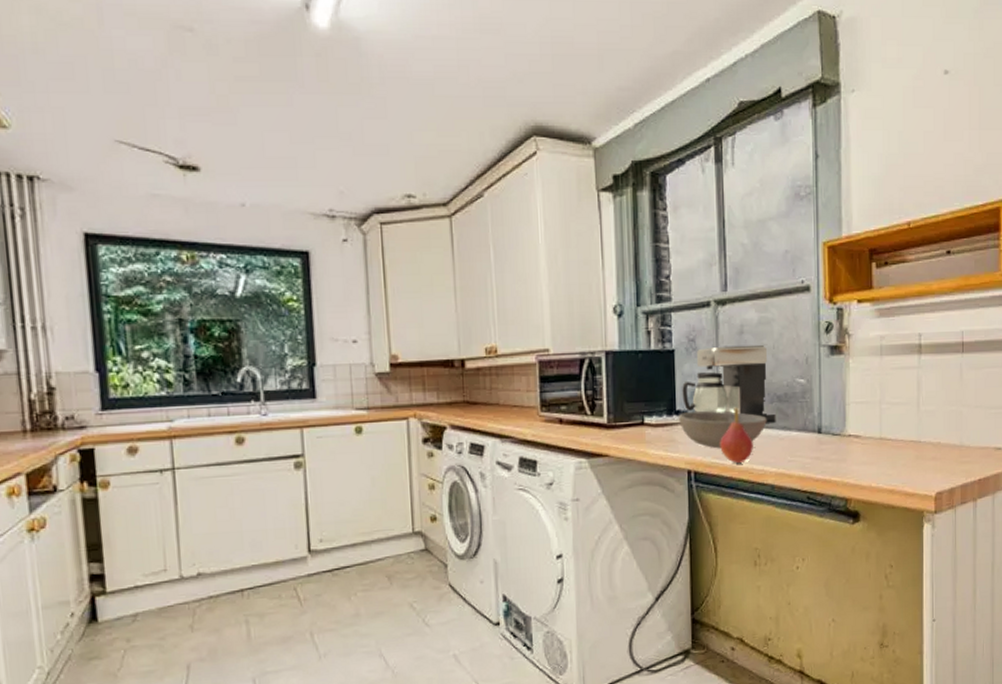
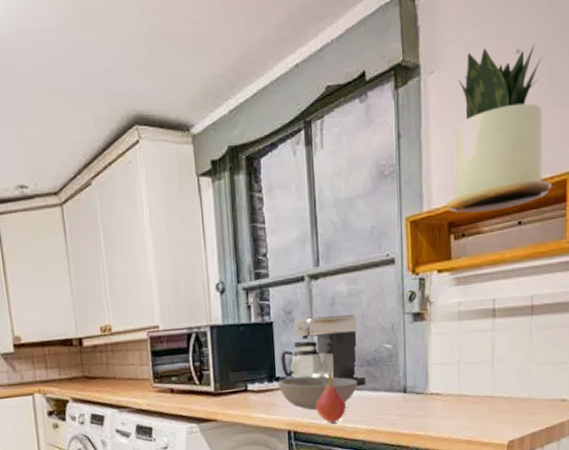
planter: none [867,65,984,240] -> present [446,44,552,213]

